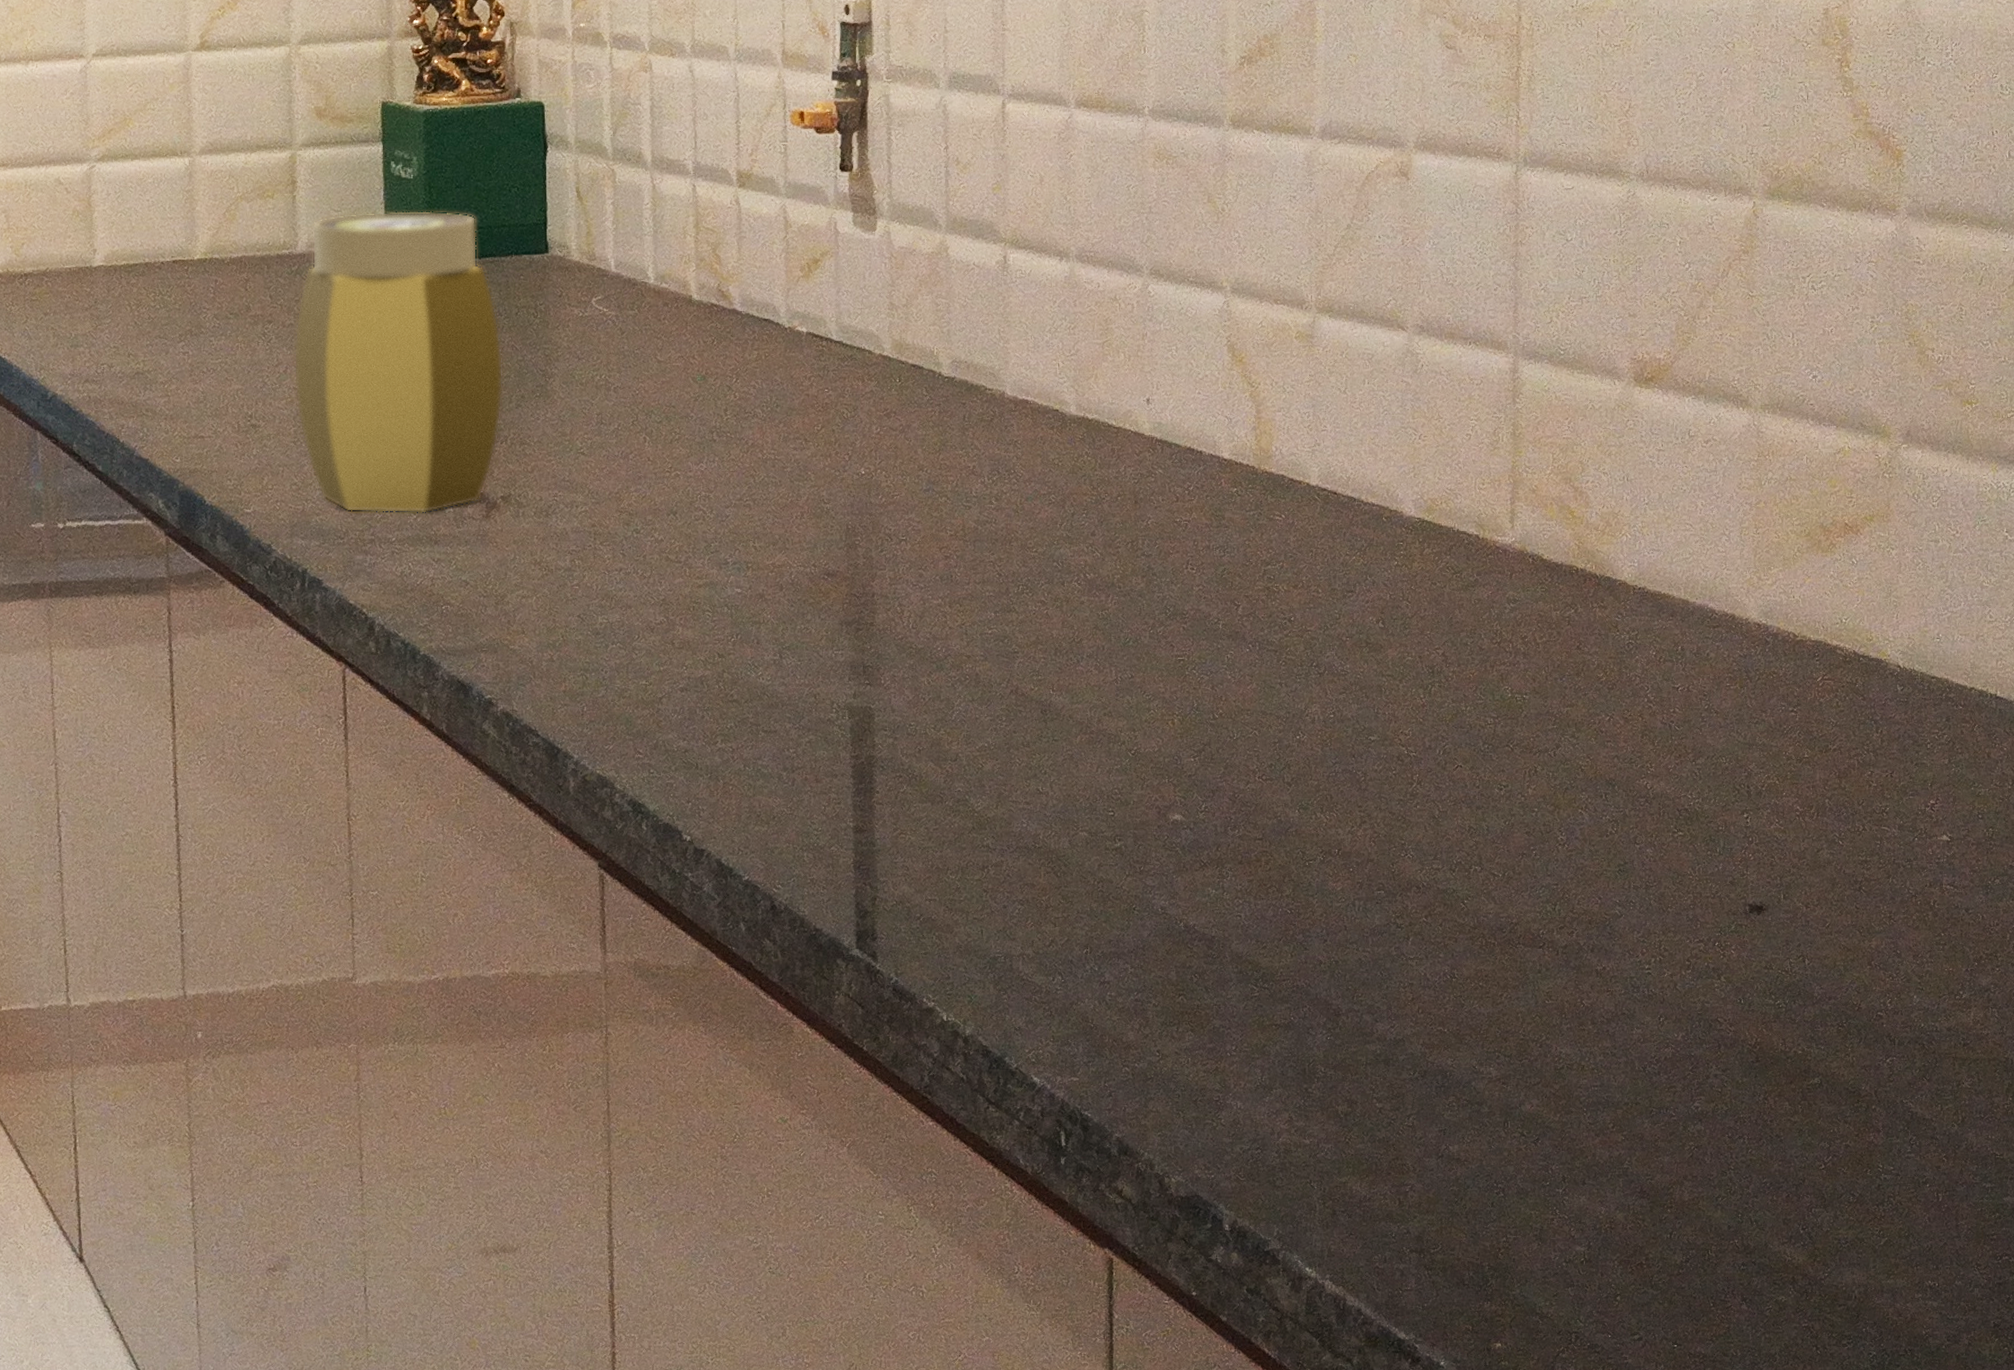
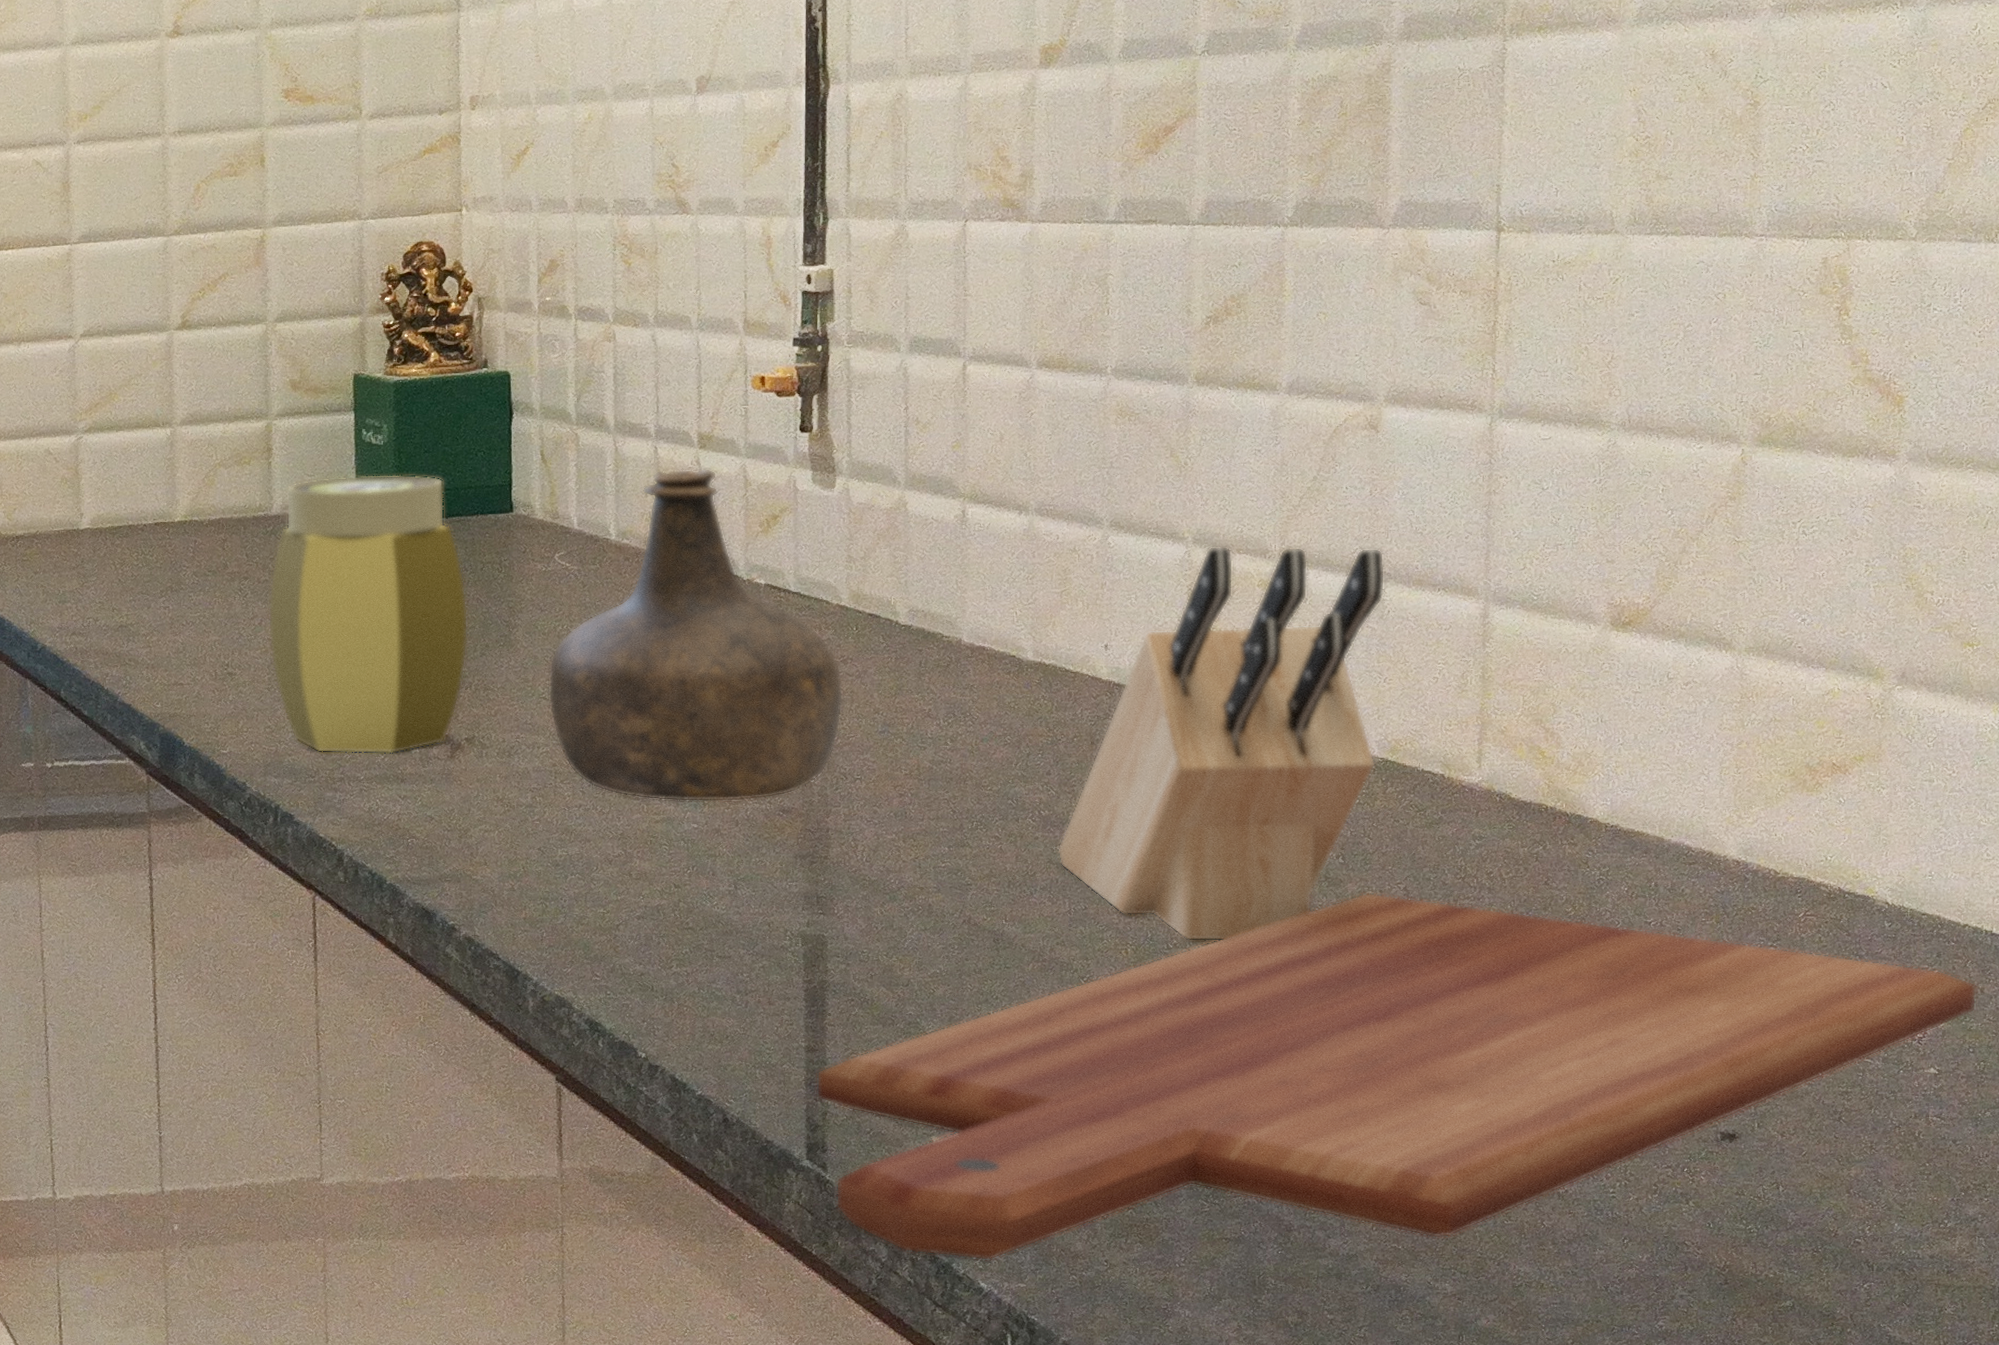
bottle: none [586,208,888,565] -> present [548,468,844,802]
cutting board: none [865,658,1984,1054] -> present [816,892,1977,1261]
knife block: none [1102,296,1419,712] -> present [1056,546,1386,942]

